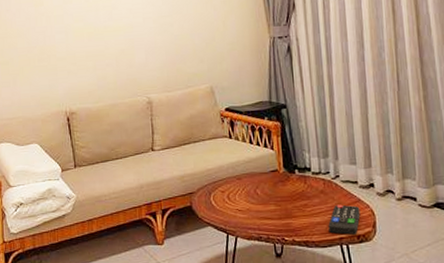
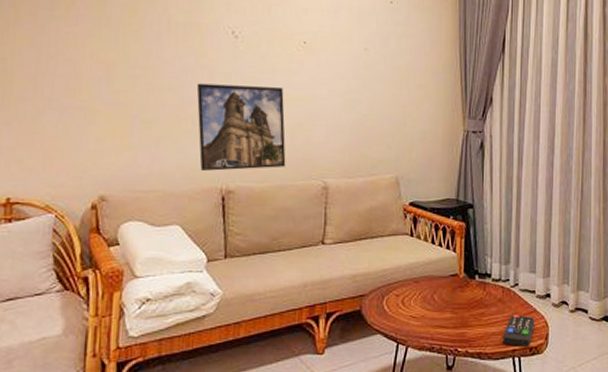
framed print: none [38,22,115,98] -> present [196,83,286,171]

